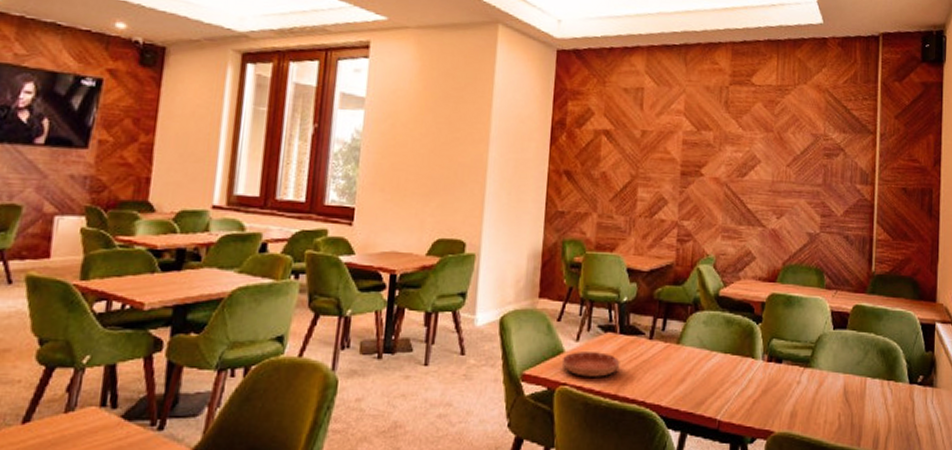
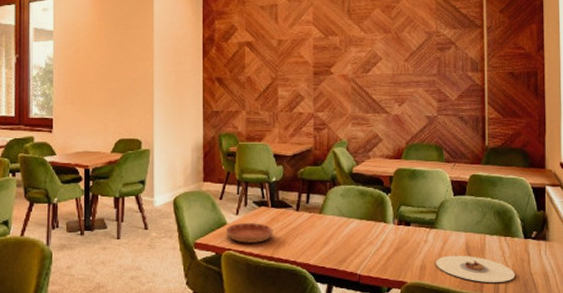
plate: none [809,400,898,435] -> present [436,255,516,282]

